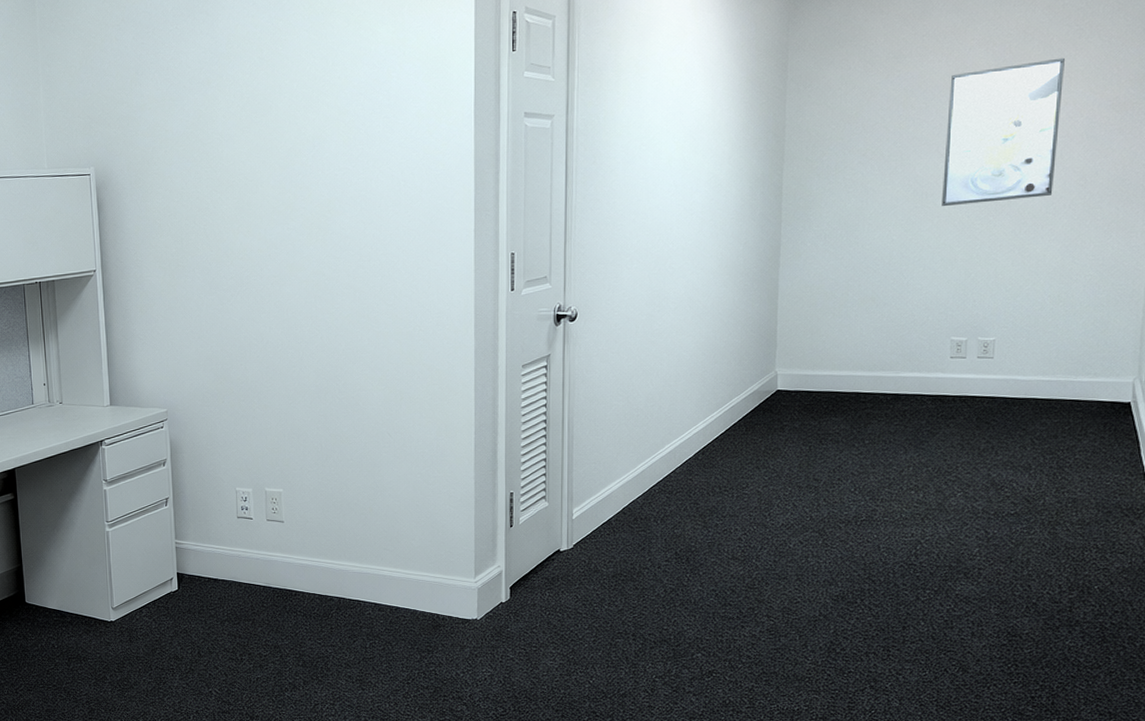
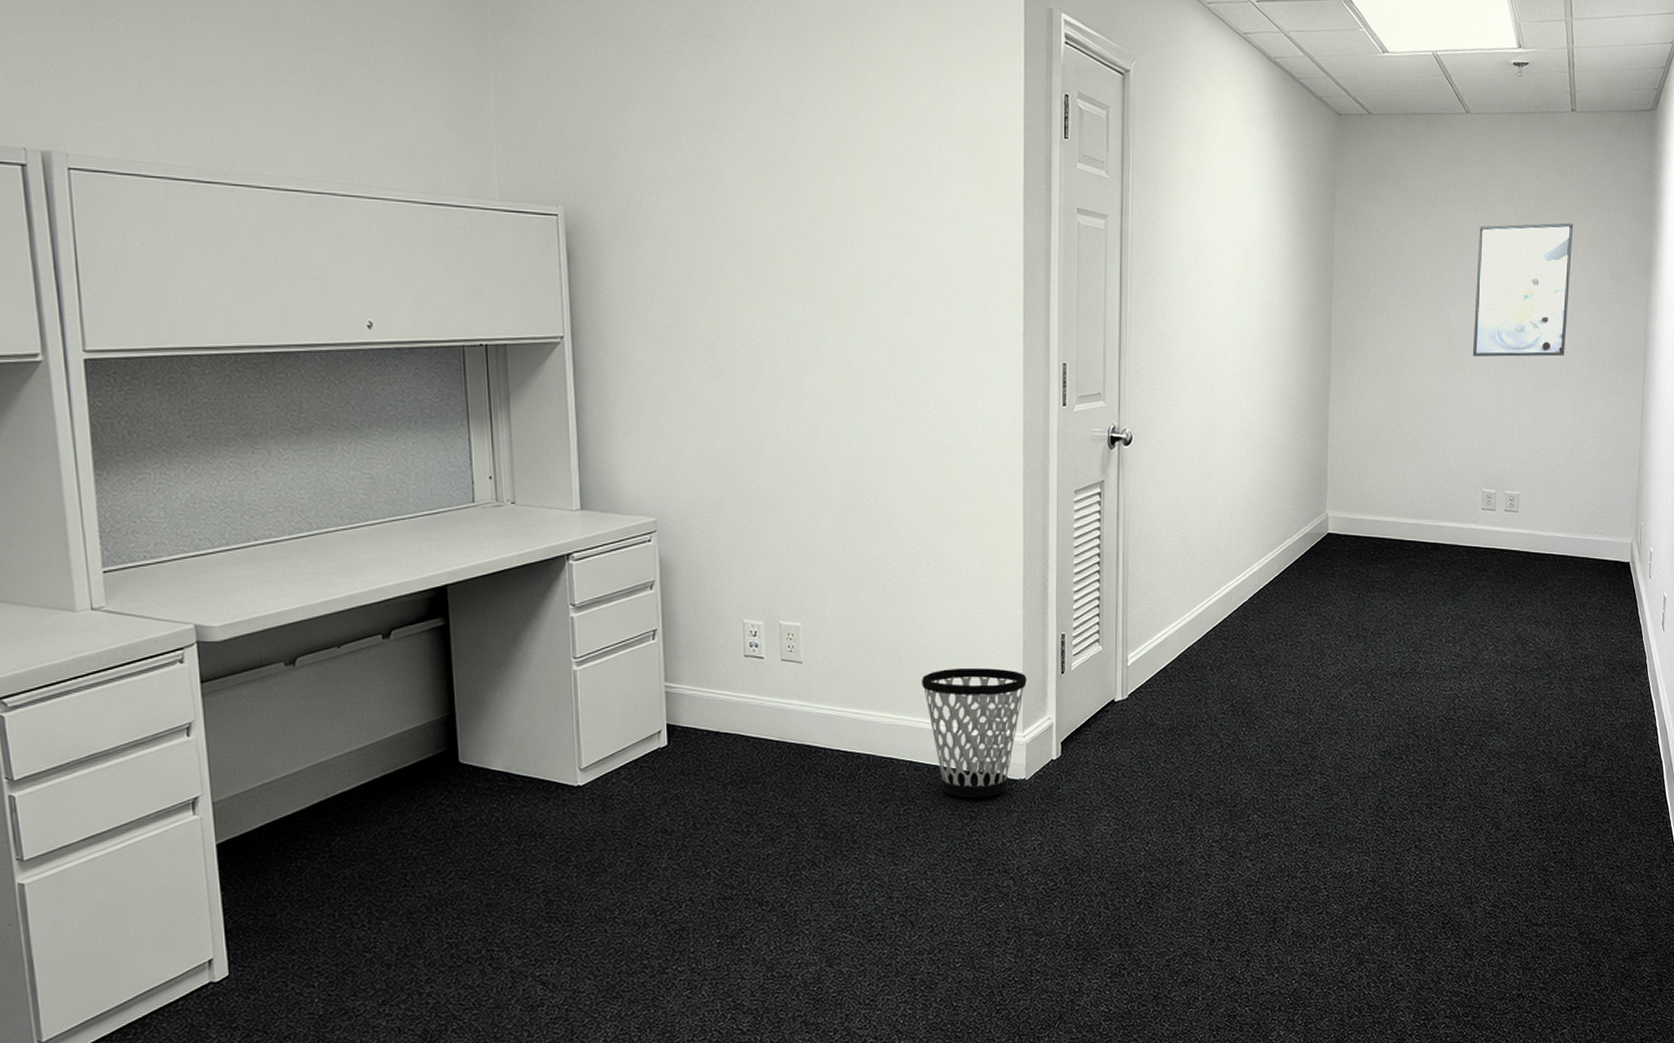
wastebasket: none [384,523,478,634] -> present [921,667,1027,798]

